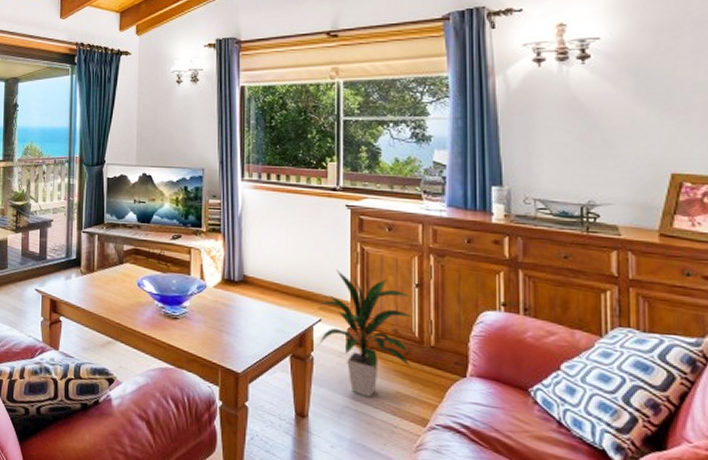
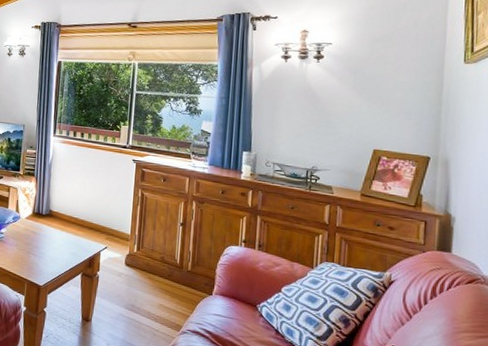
indoor plant: present [318,269,413,398] -> none [103,208,176,308]

